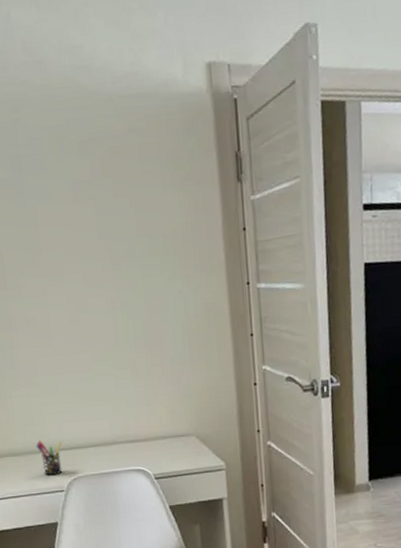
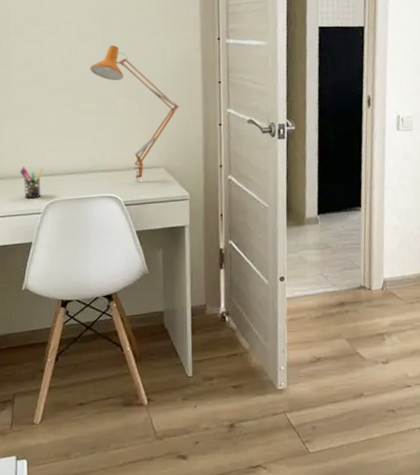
desk lamp: none [102,296,208,452] -> present [89,44,180,182]

